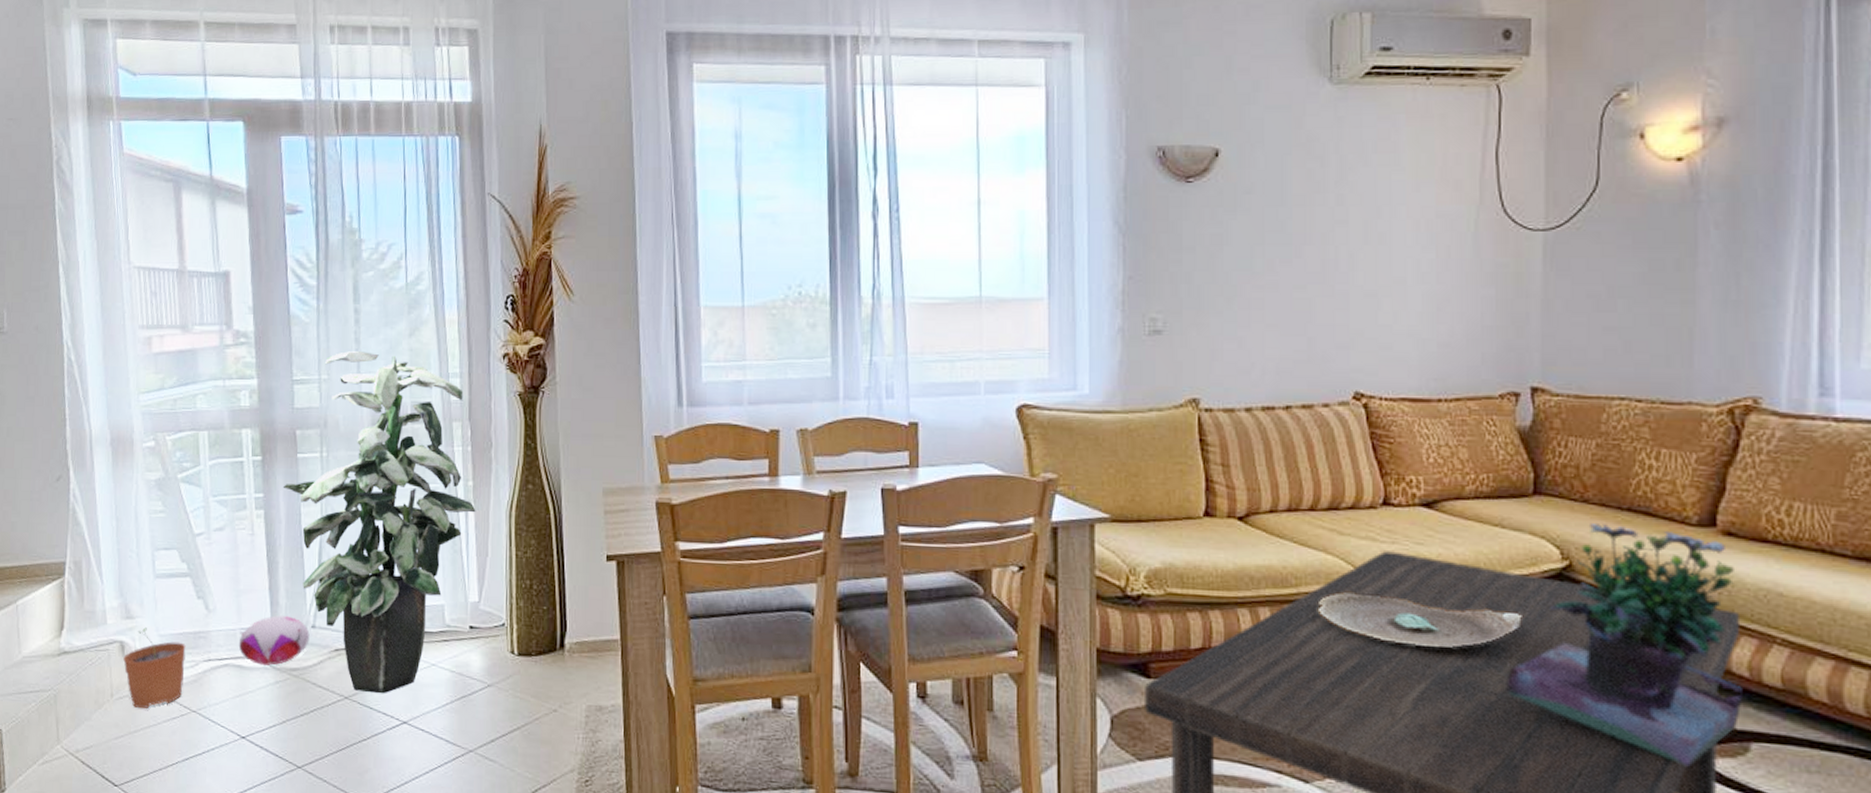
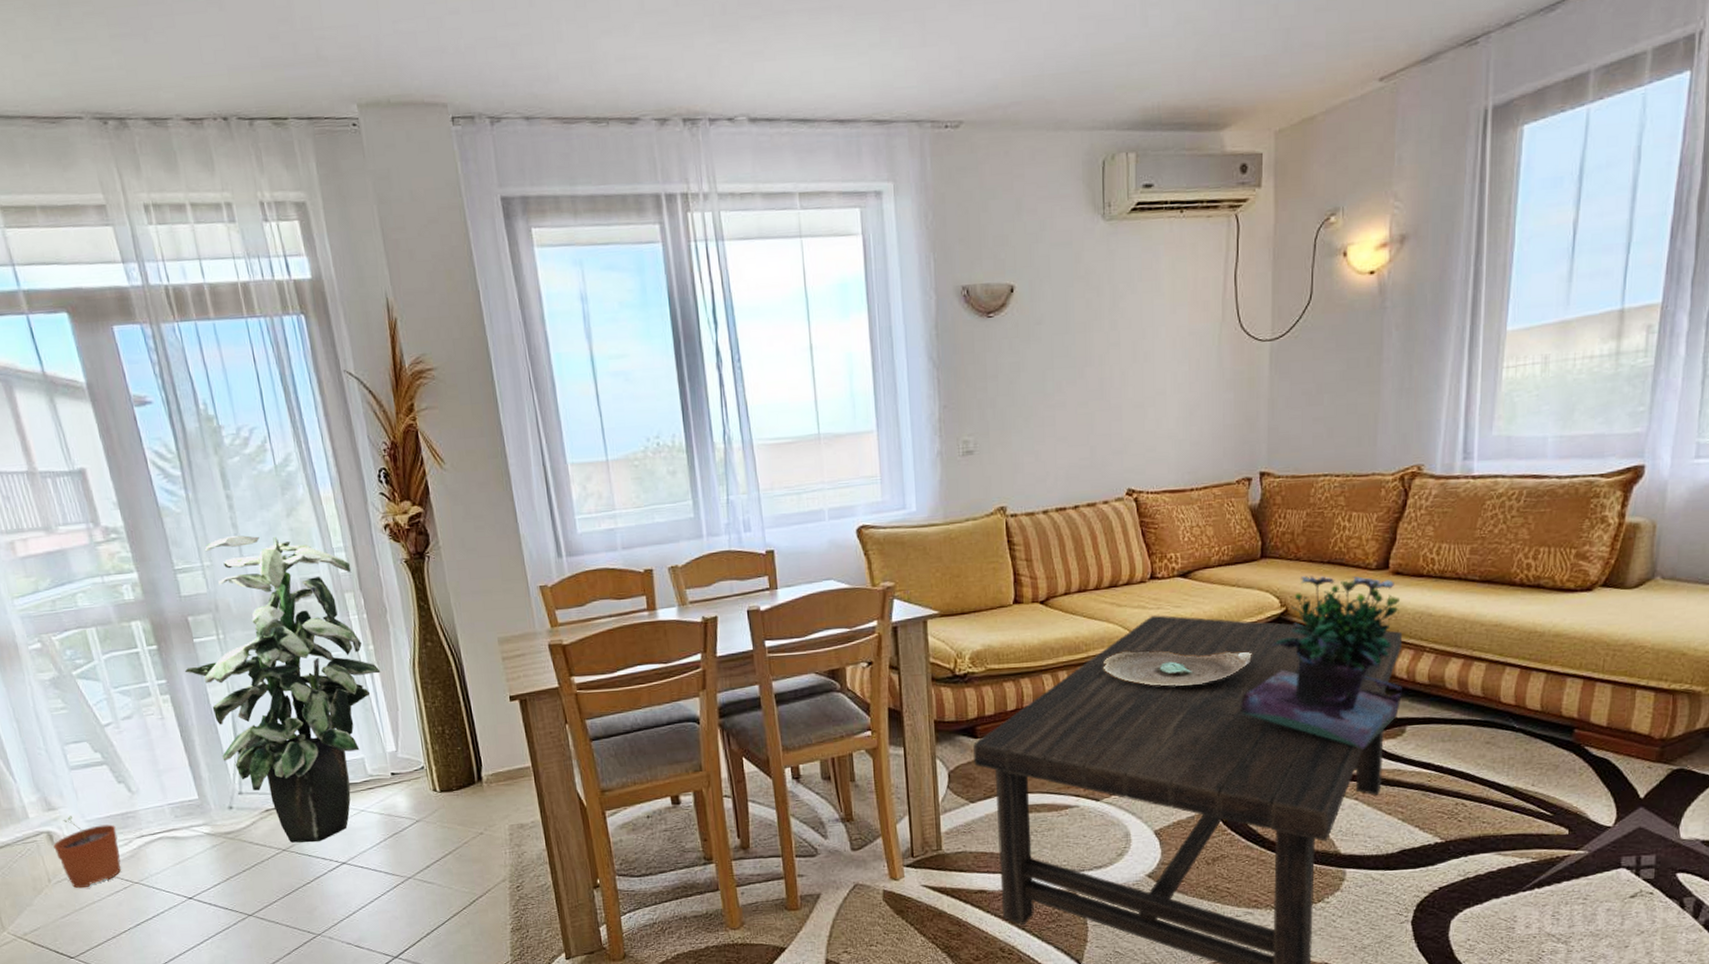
plush toy: present [238,614,310,667] -> none [168,786,239,834]

